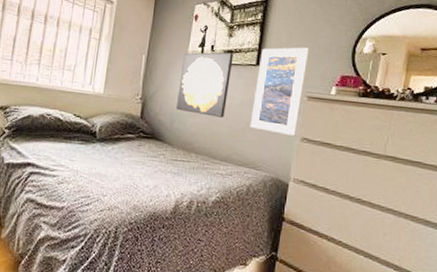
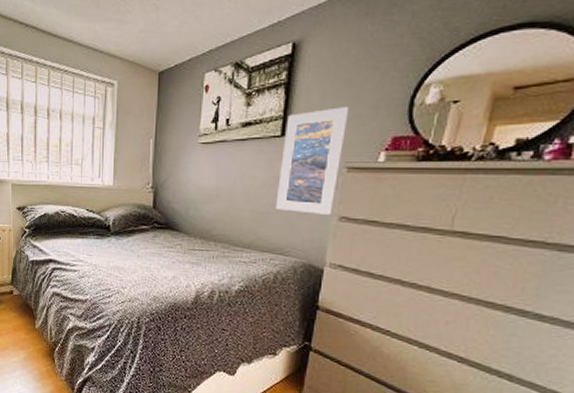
wall art: present [176,52,234,118] -> none [191,124,253,201]

